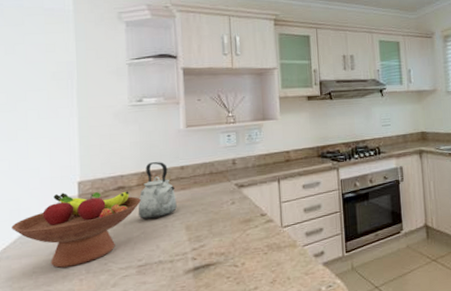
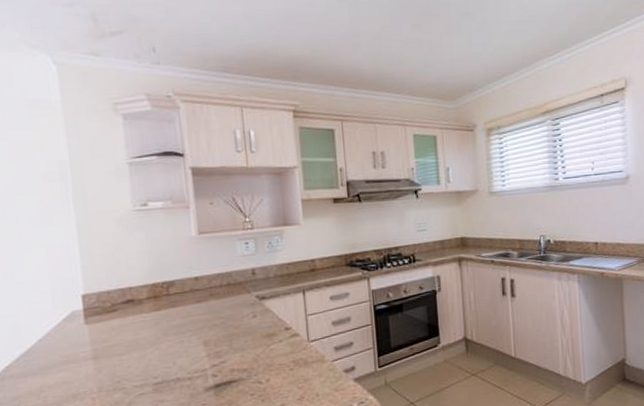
fruit bowl: present [11,191,141,269] -> none [12,304,153,387]
kettle: present [138,162,177,219] -> none [150,272,193,335]

